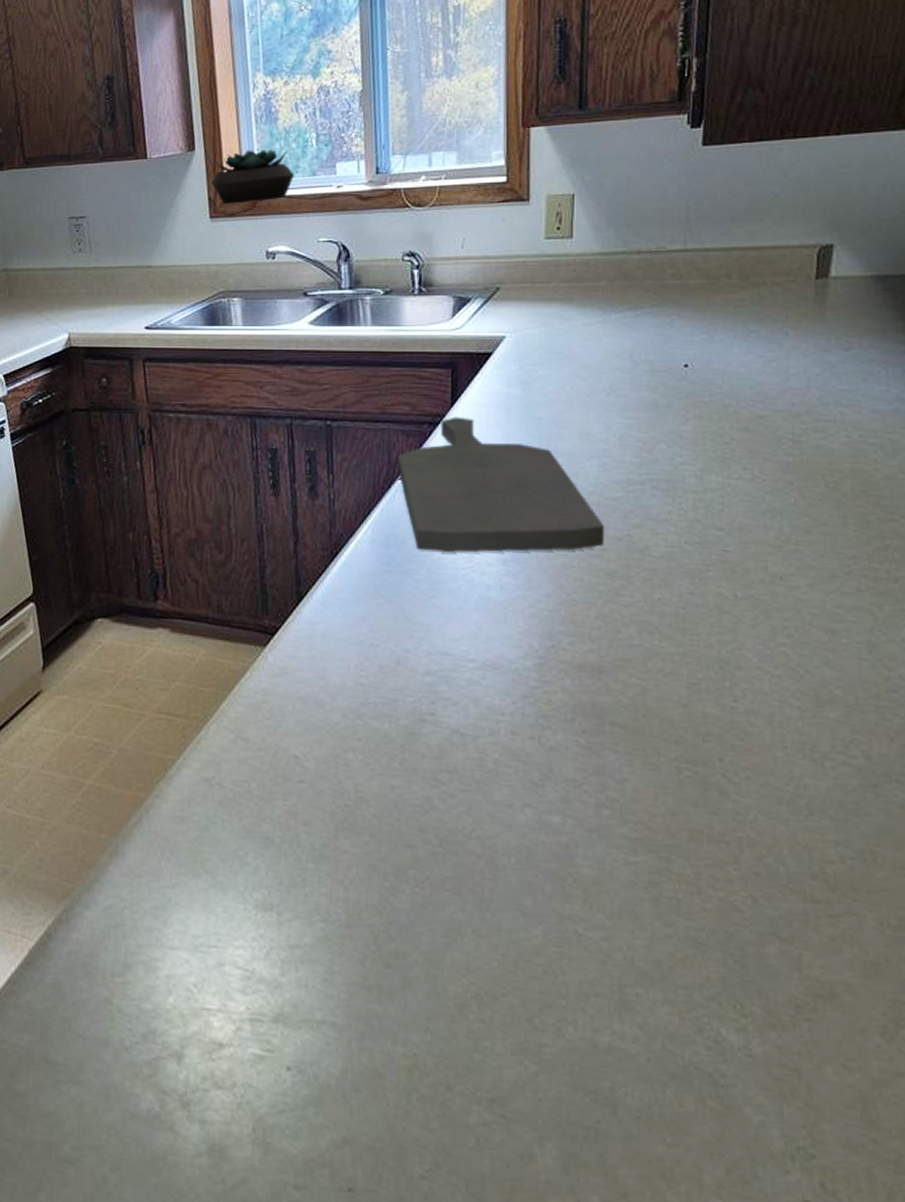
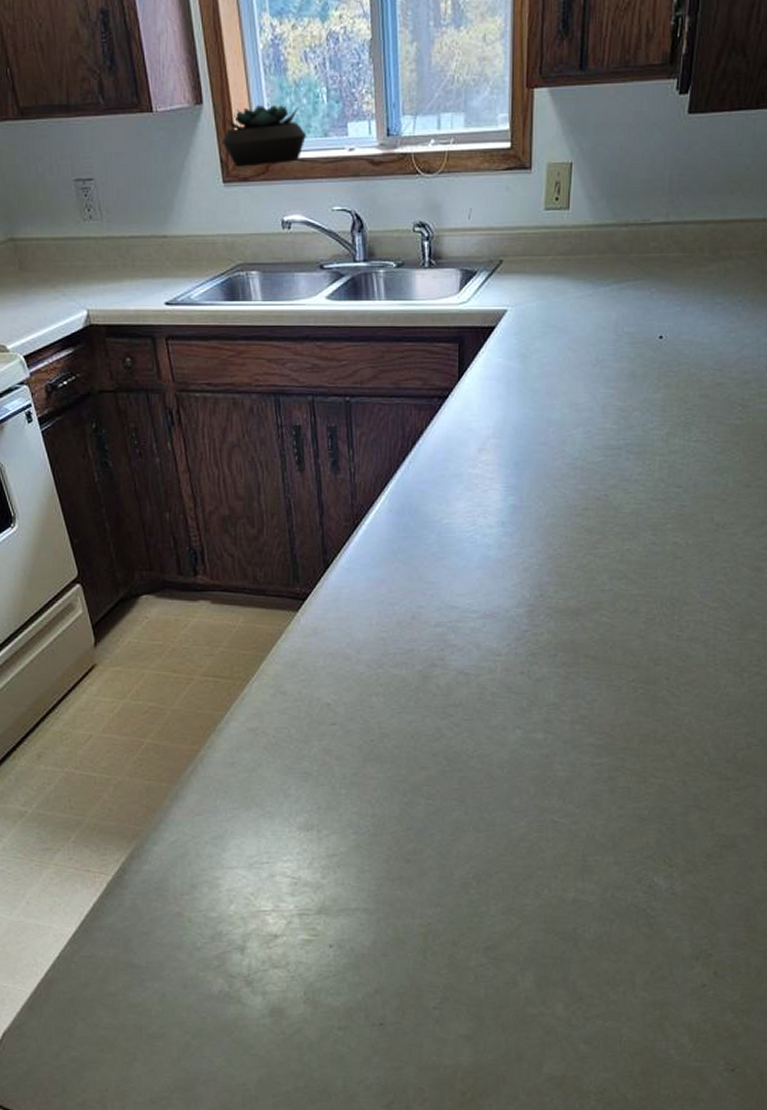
cutting board: present [398,416,605,553] -> none [411,390,587,517]

